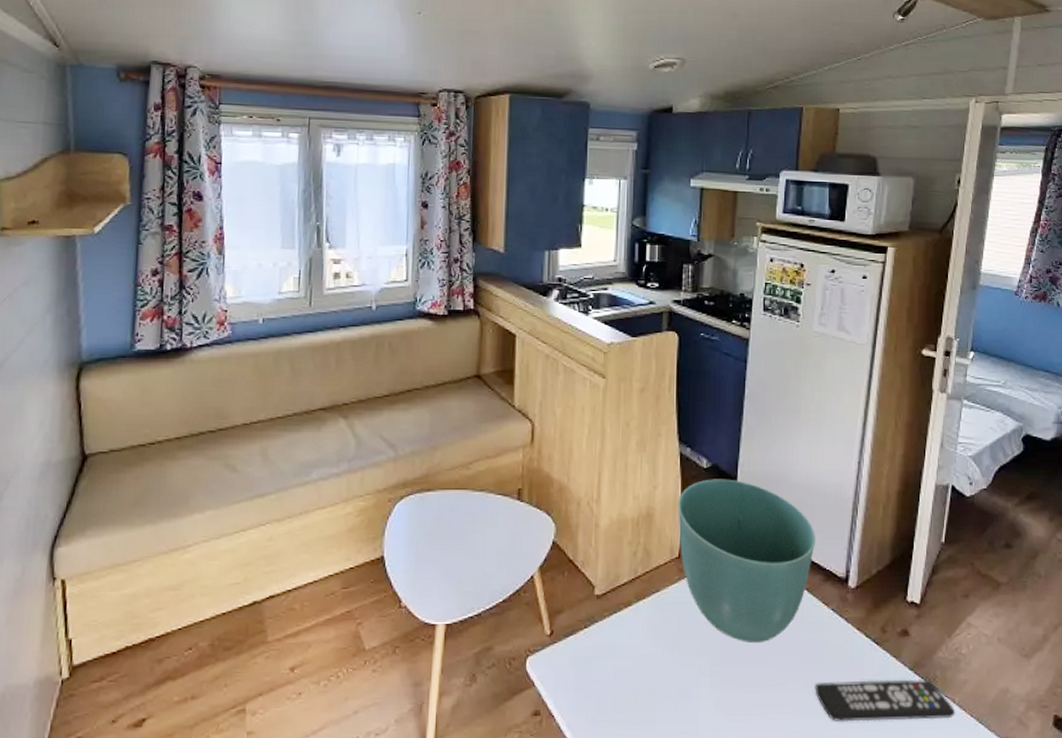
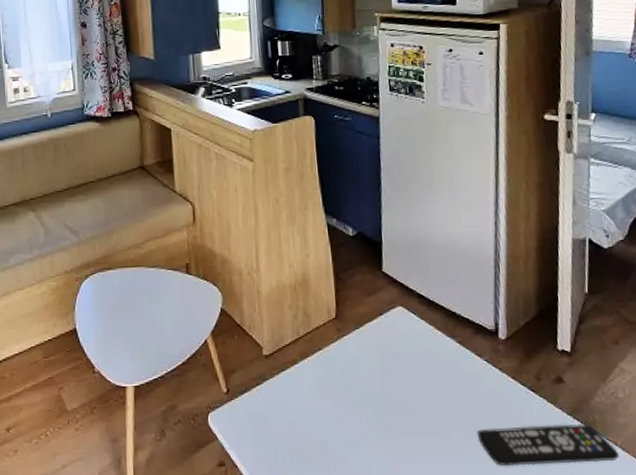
flower pot: present [678,479,816,644] -> none [330,244,463,395]

